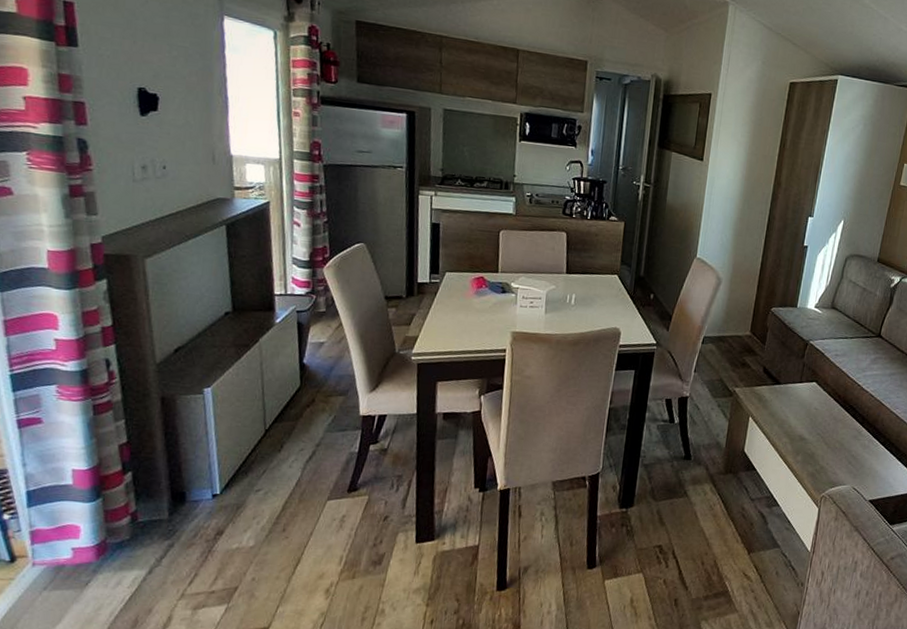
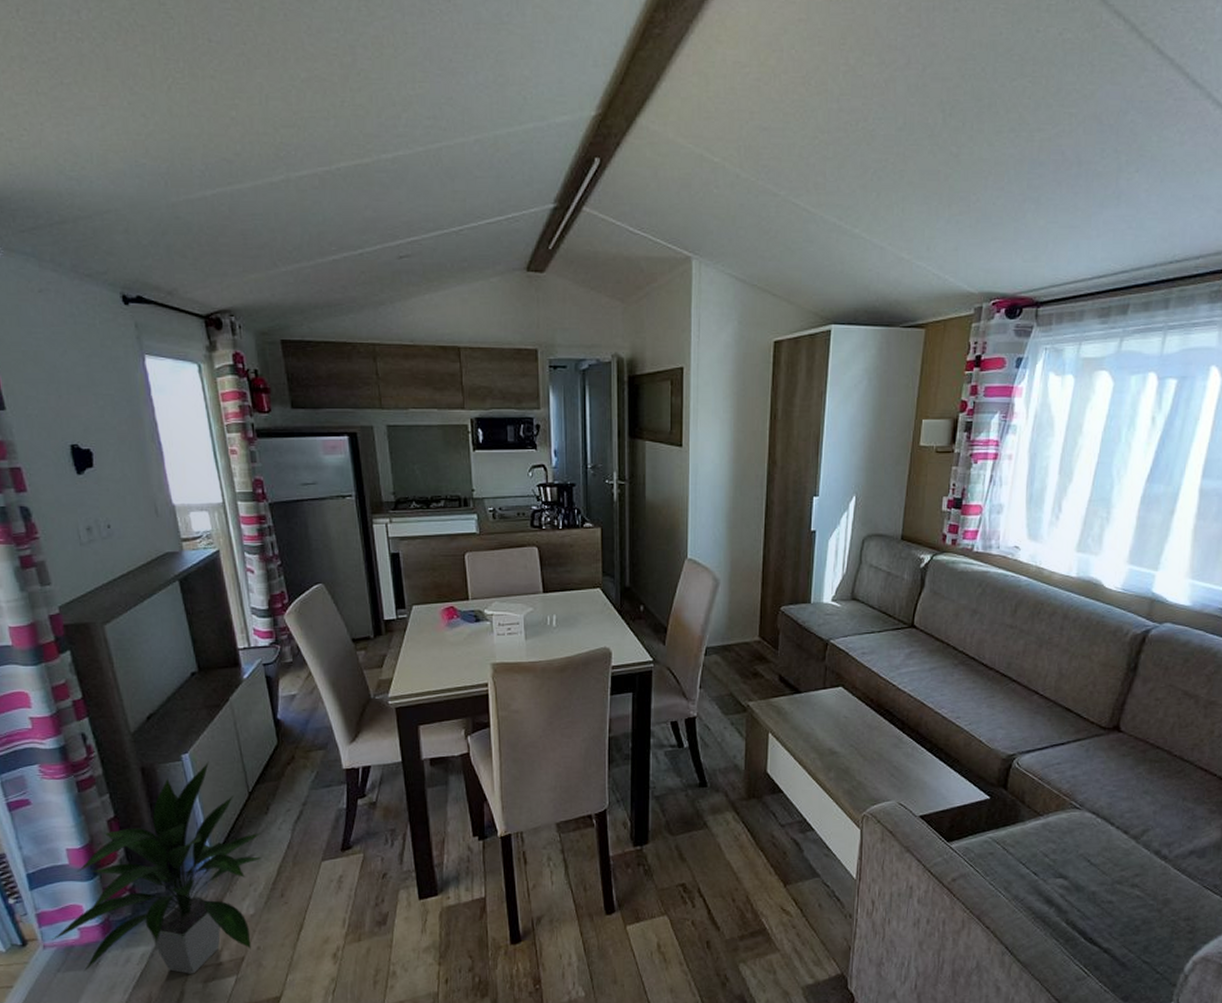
indoor plant: none [42,397,272,601] -> present [51,761,261,974]

